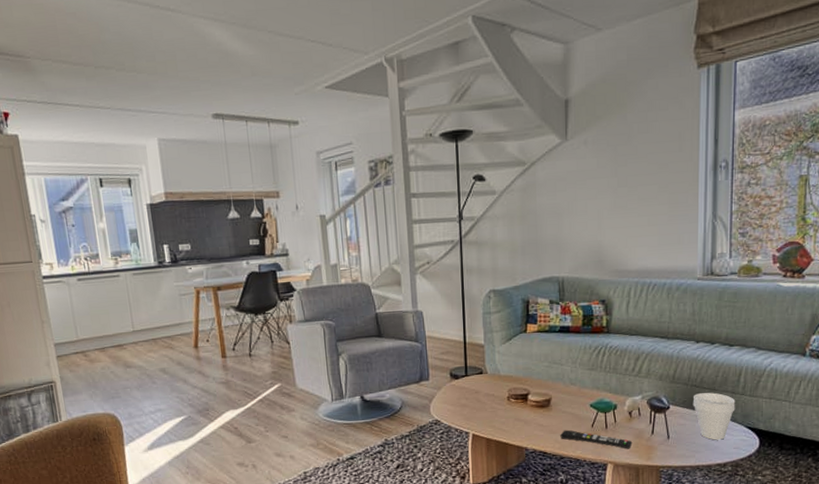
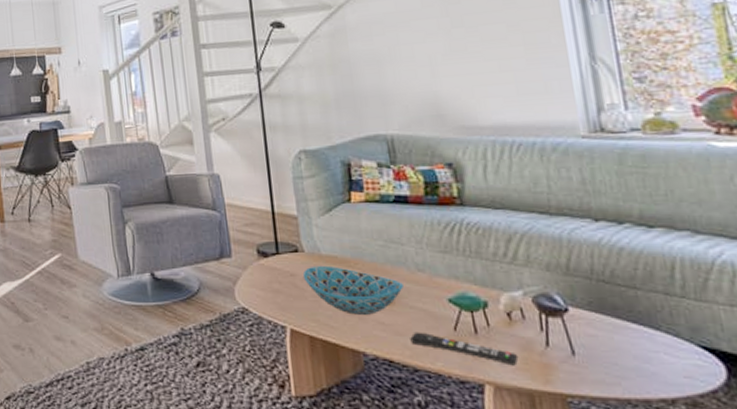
bowl: none [485,383,559,420] -> present [302,265,403,315]
cup: present [692,392,736,440] -> none [603,292,676,363]

